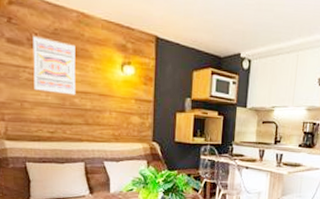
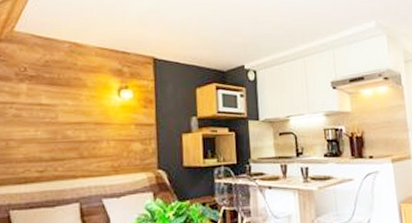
wall art: present [32,35,76,95] -> none [21,69,69,128]

